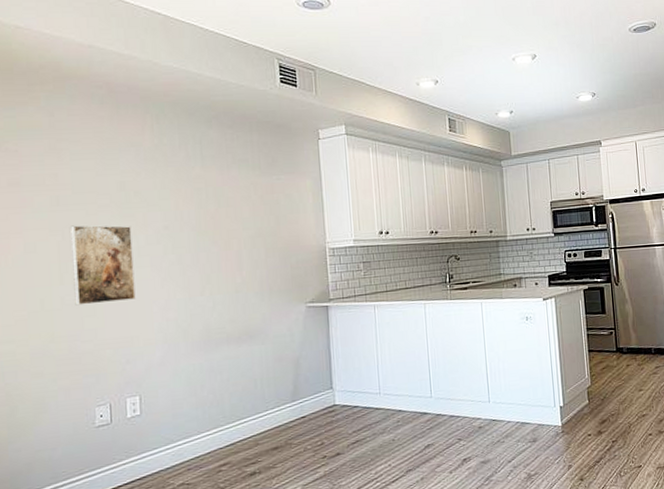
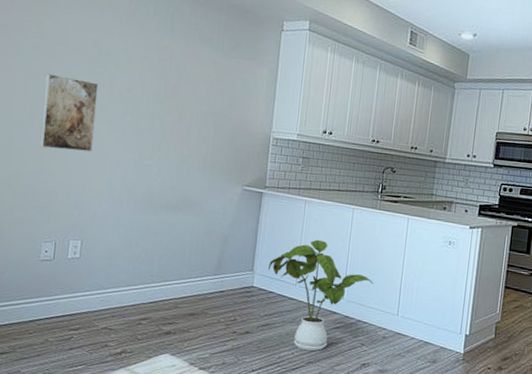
house plant: none [348,342,459,459] -> present [269,239,373,352]

